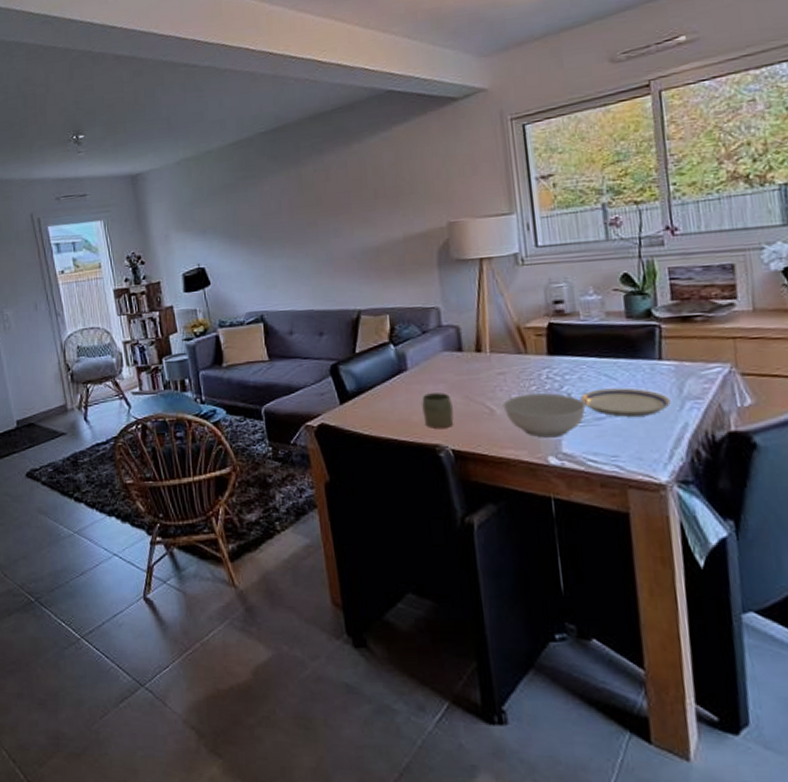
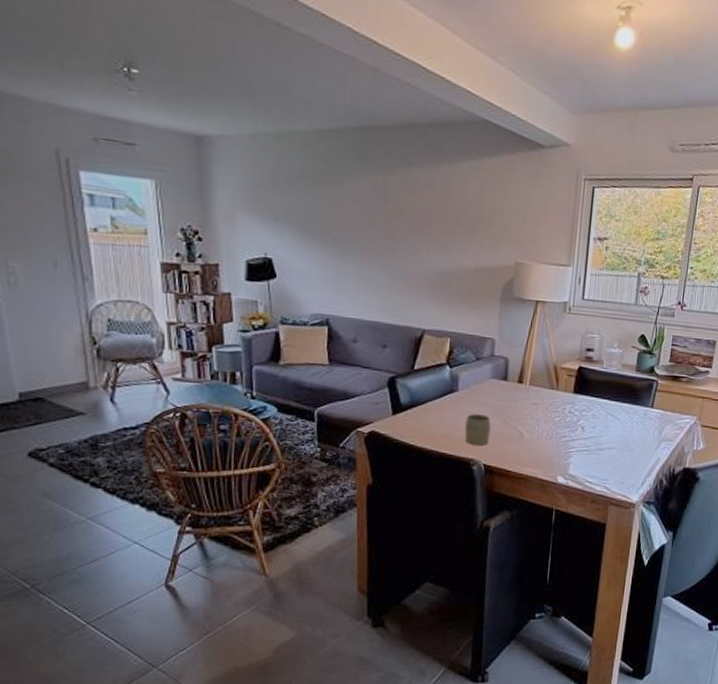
bowl: present [502,393,586,438] -> none [531,423,593,461]
plate: present [579,387,671,417] -> none [590,425,652,450]

